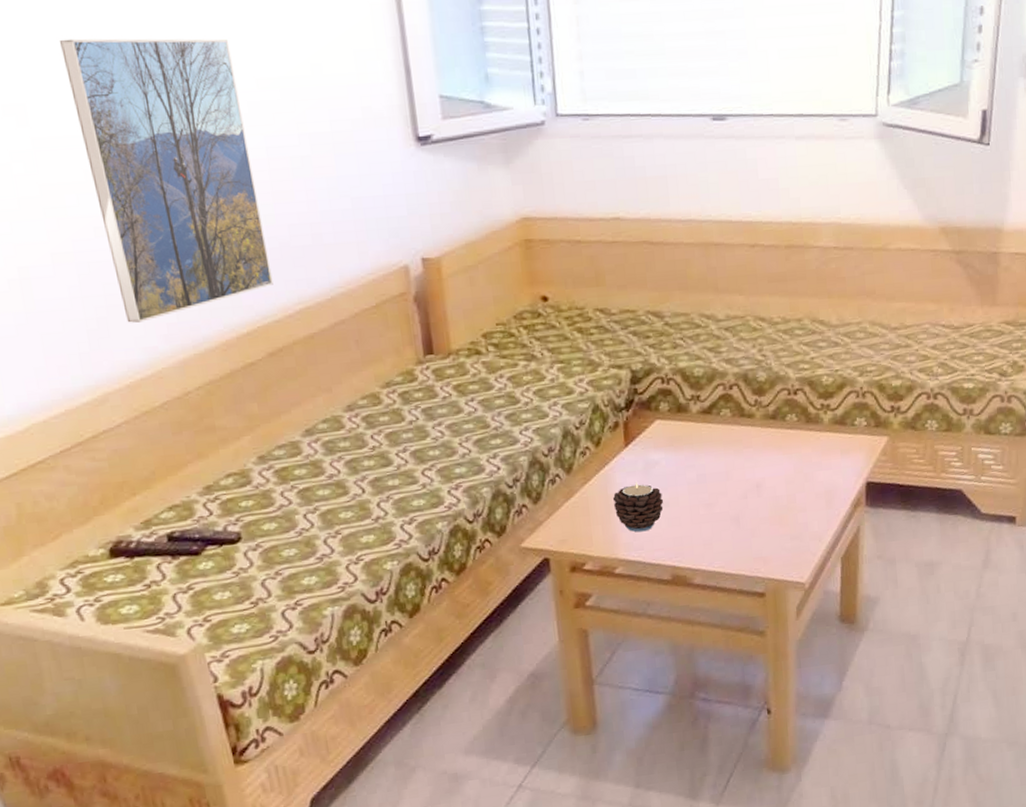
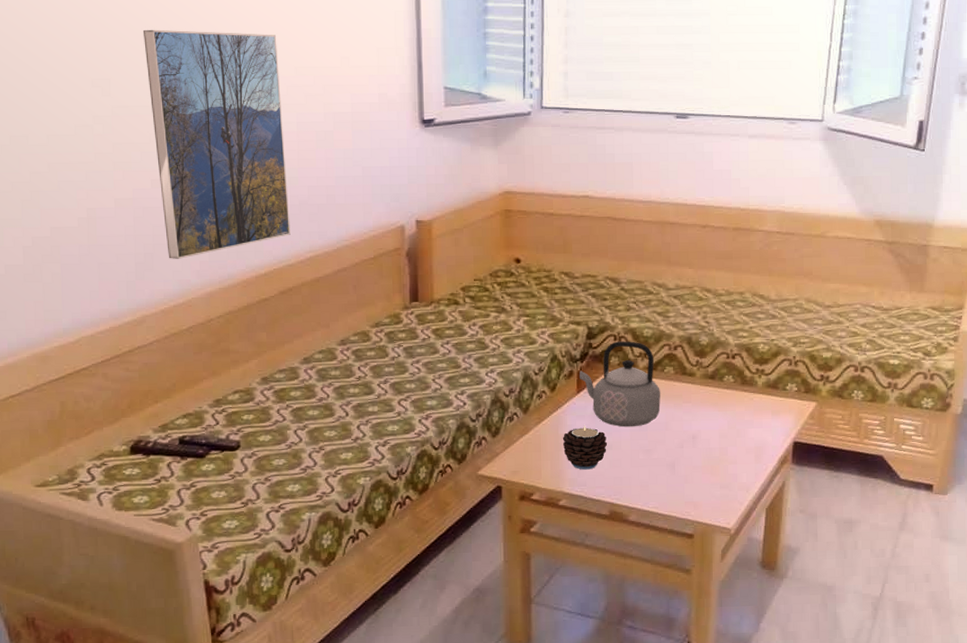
teapot: none [626,383,719,481] -> present [579,341,661,427]

